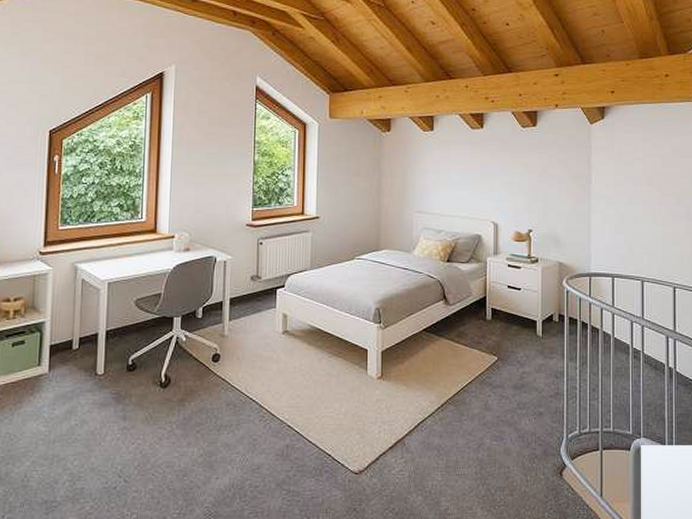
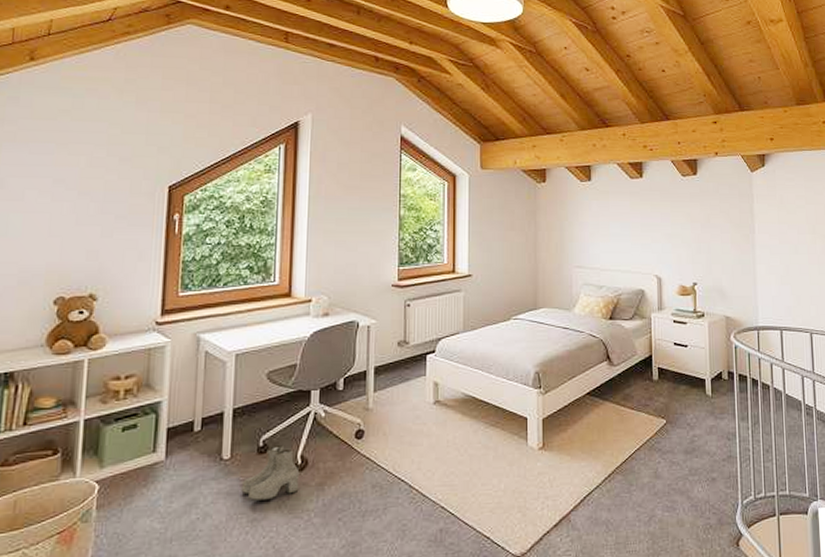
boots: none [113,365,164,411] -> present [241,445,300,501]

